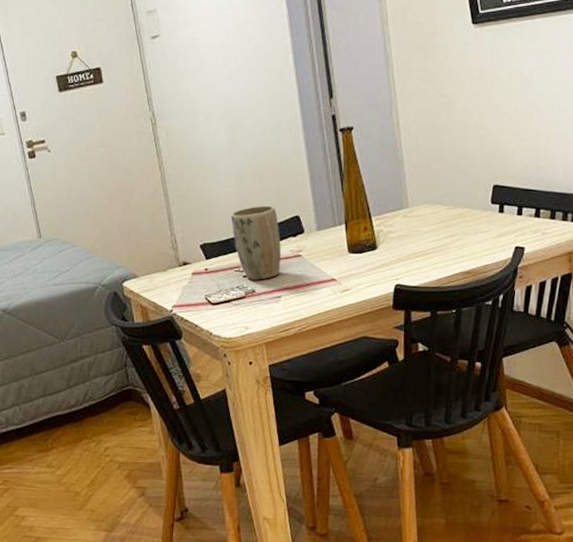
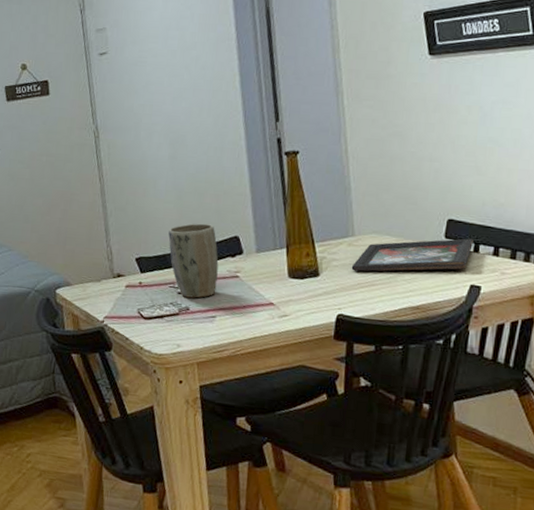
decorative tray: none [406,202,517,242] -> present [351,238,474,272]

